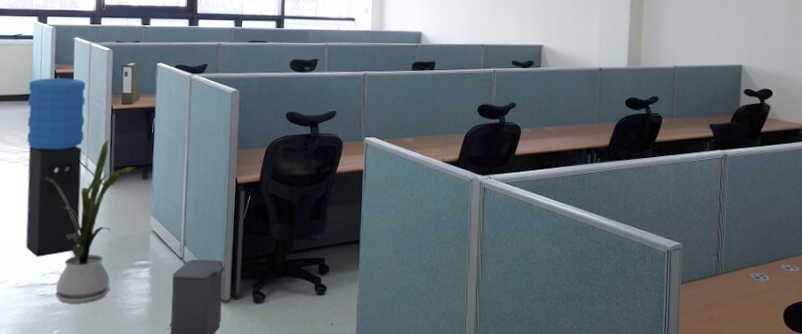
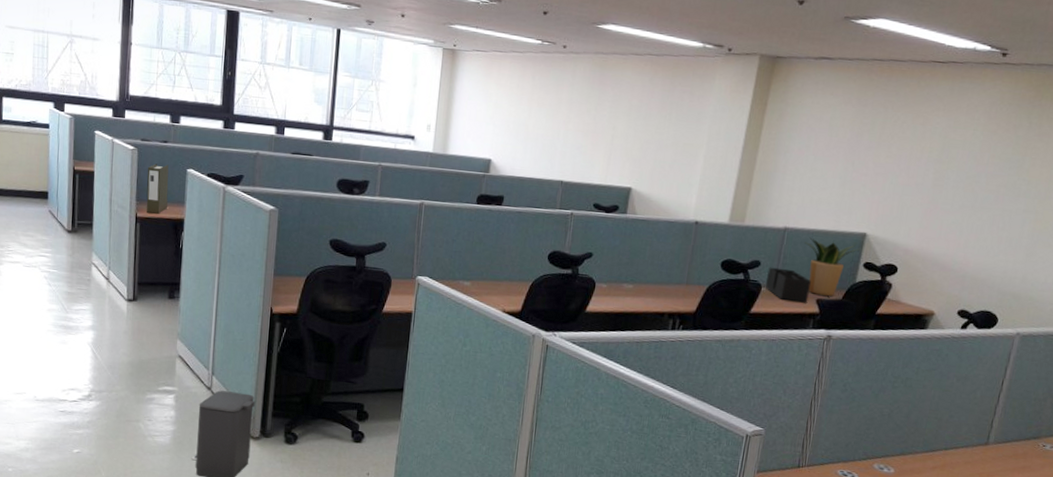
water cooler: present [25,78,86,257] -> none [43,175,108,371]
house plant: present [46,140,135,304] -> none [65,251,161,425]
desk organizer: none [665,101,703,129] -> present [764,267,811,303]
potted plant: none [692,73,740,122] -> present [803,237,861,297]

